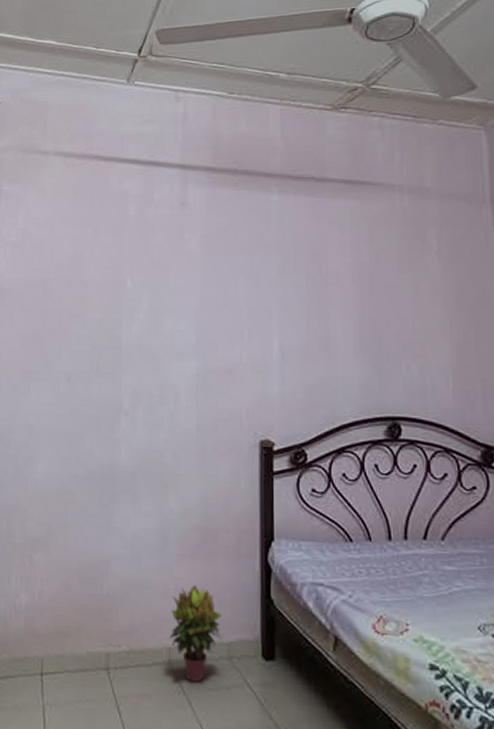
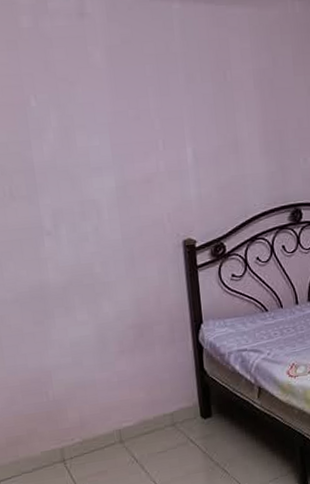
potted plant: present [169,585,222,682] -> none [117,374,165,451]

